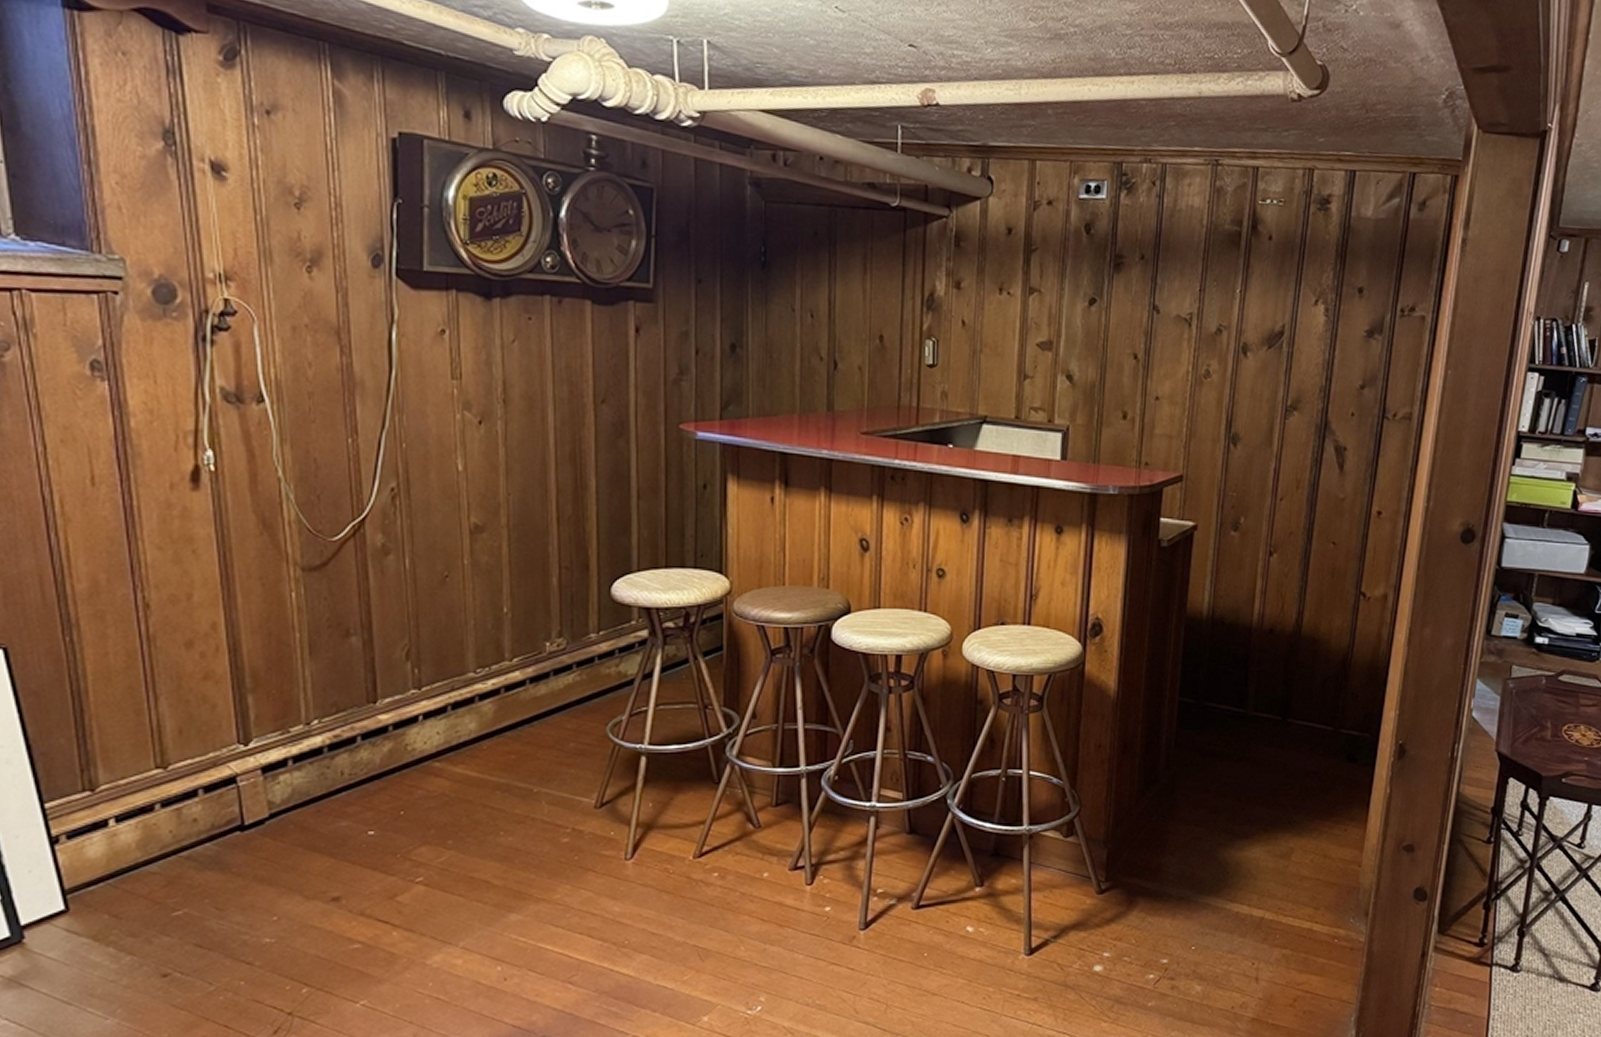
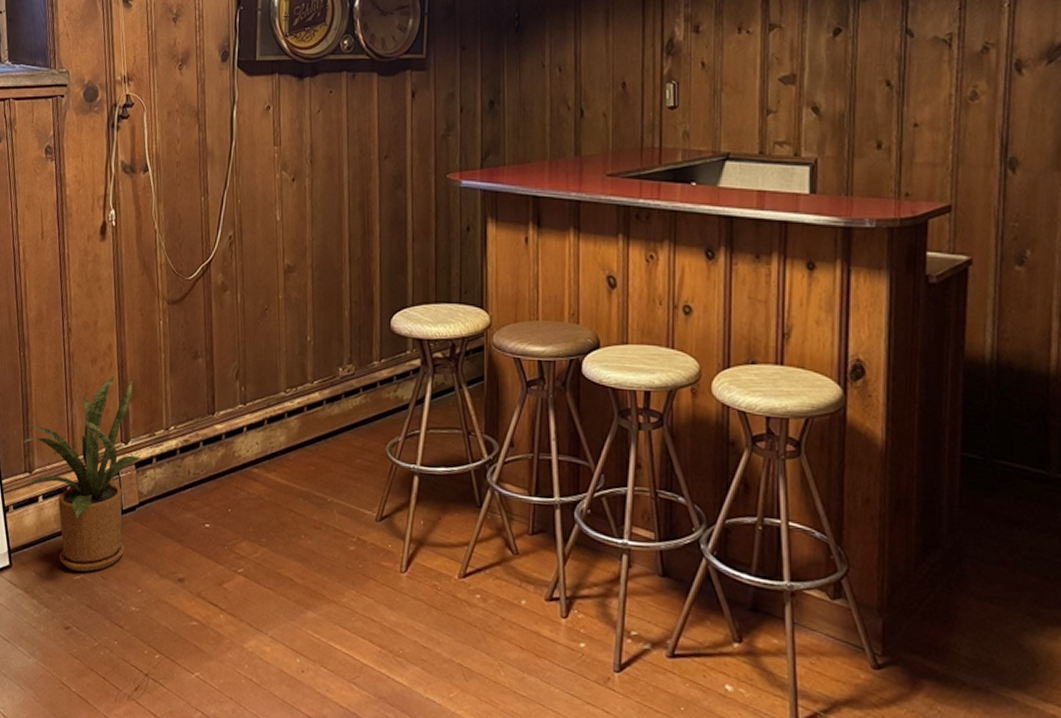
house plant: none [77,661,272,905] -> present [23,375,143,572]

